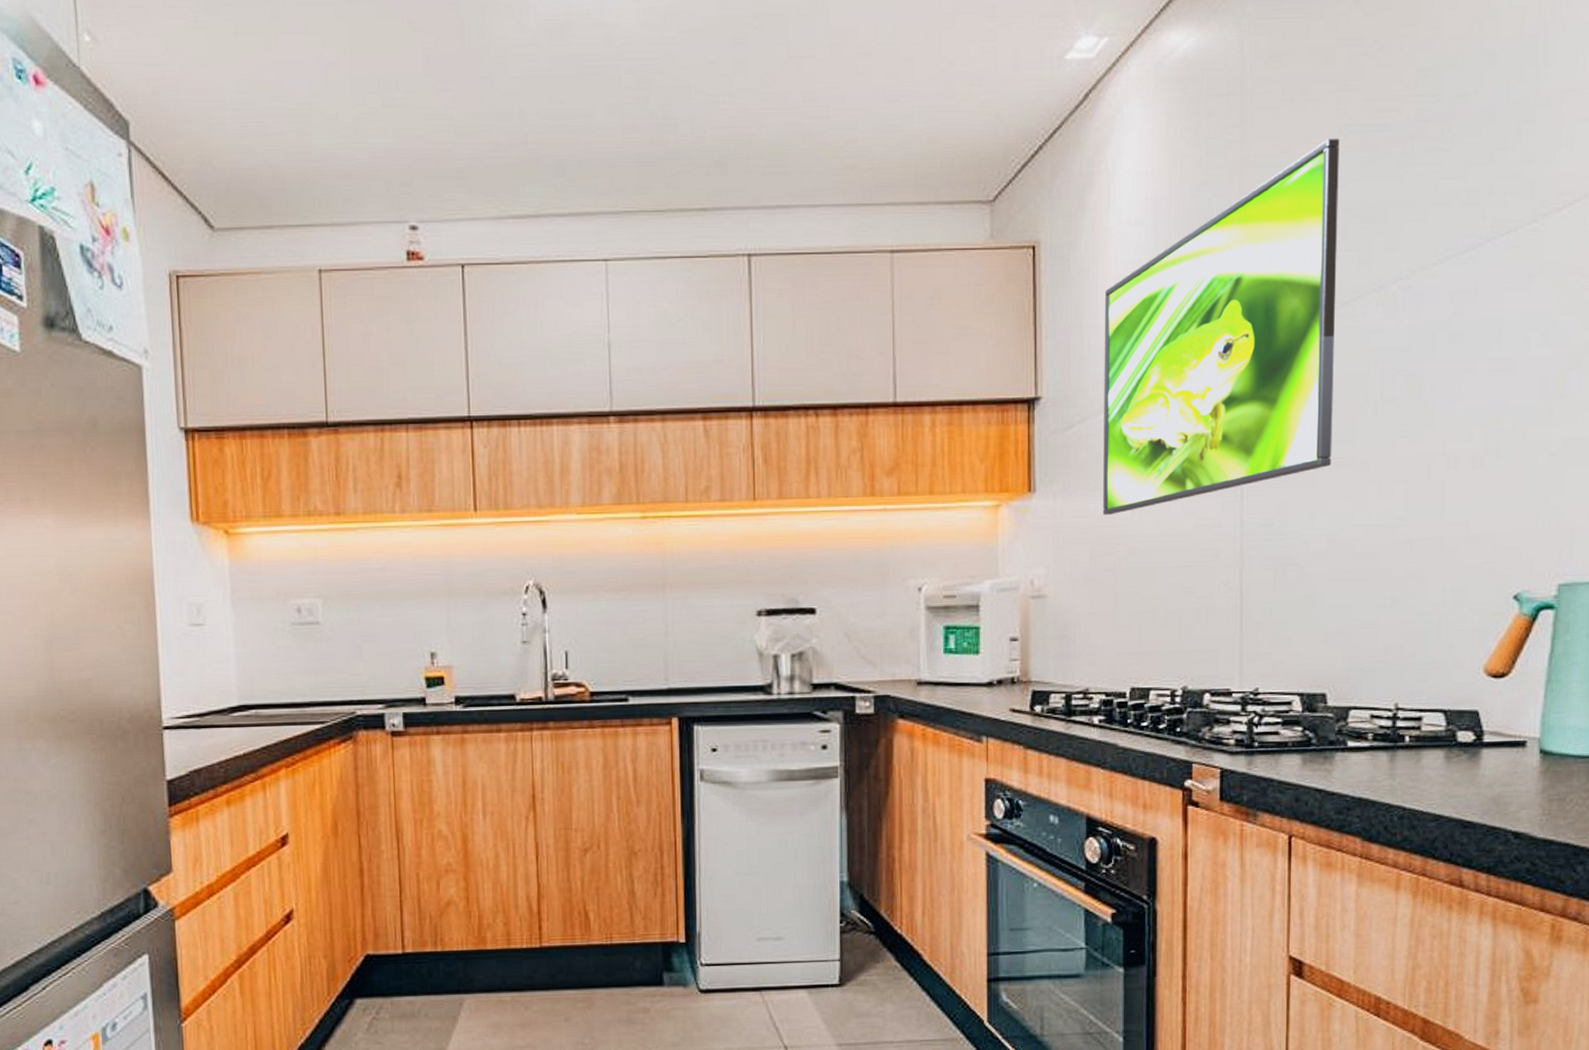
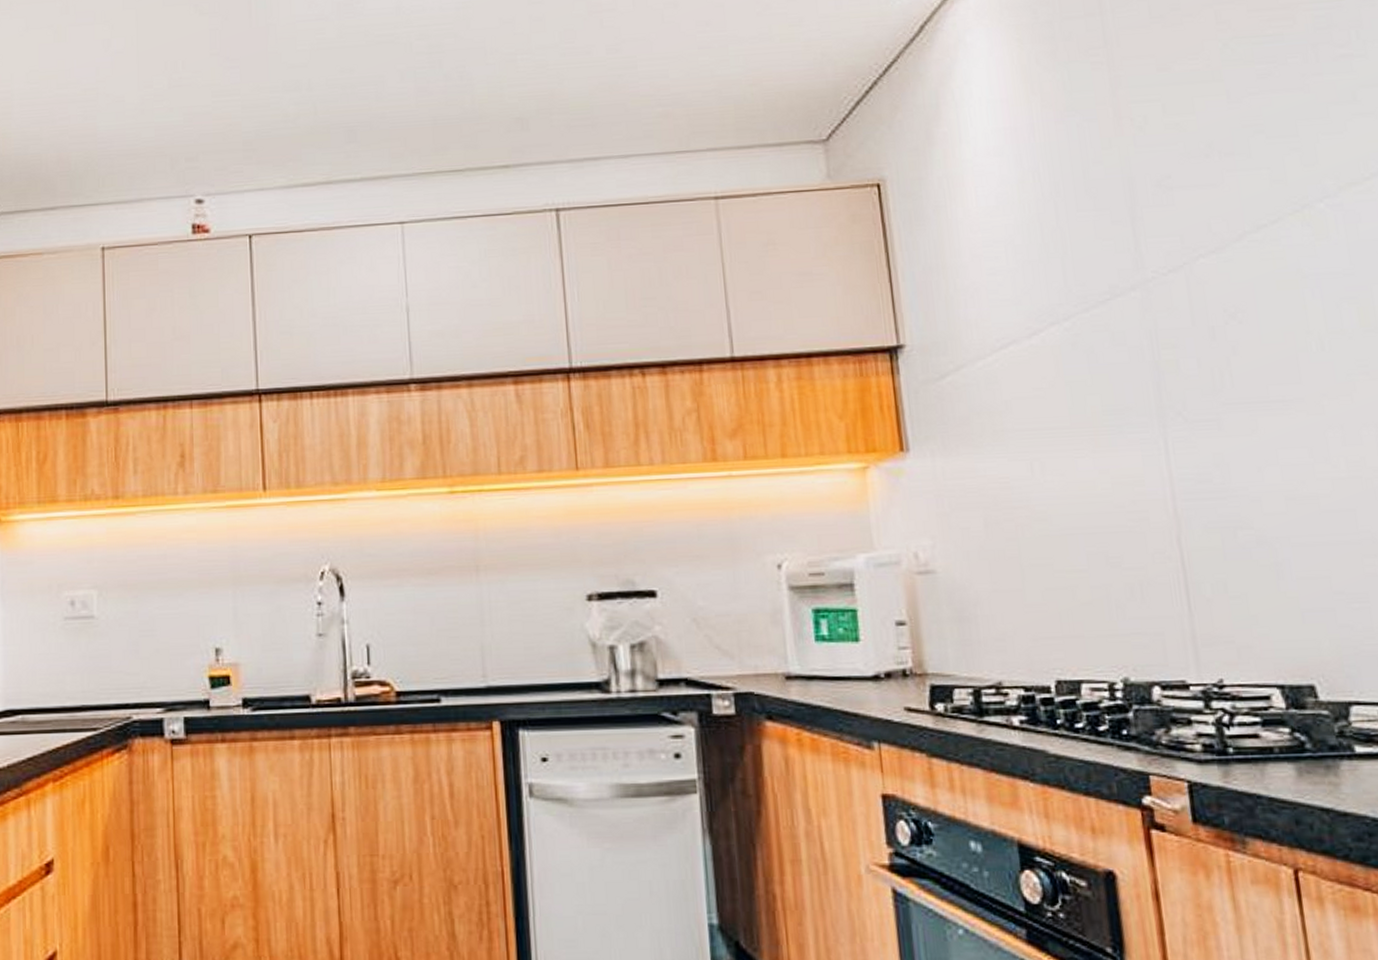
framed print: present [1103,138,1339,515] -> none [967,52,1276,476]

